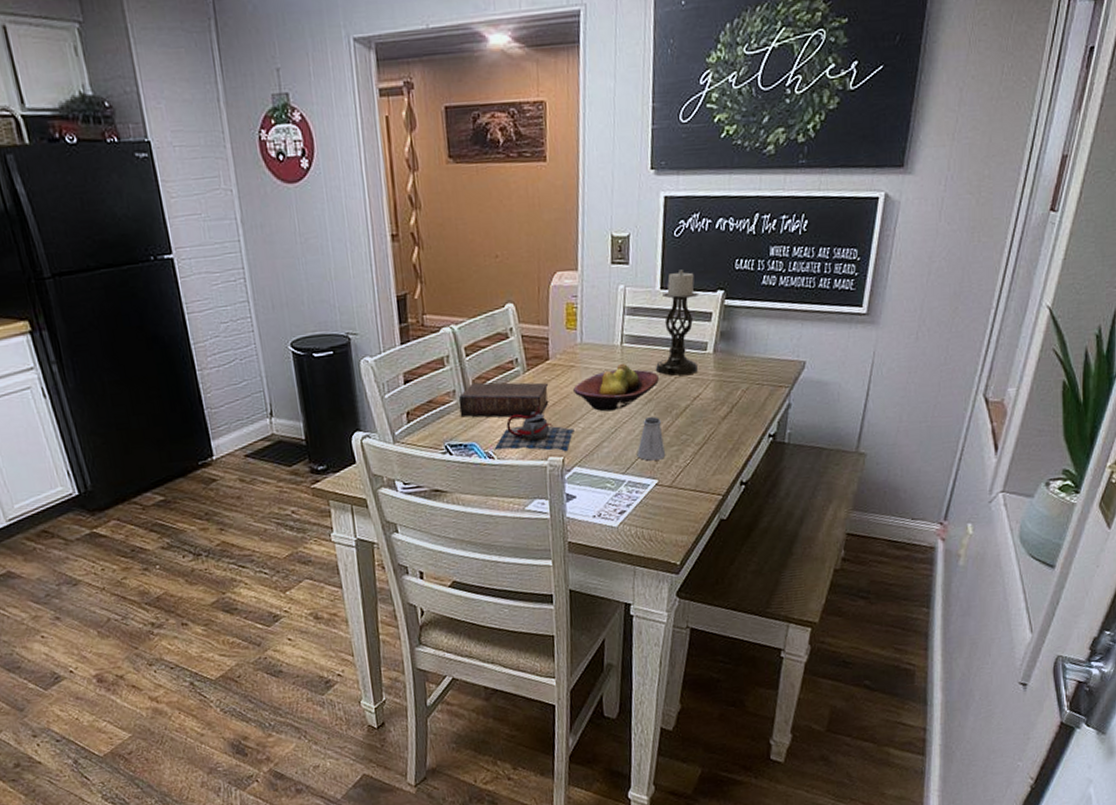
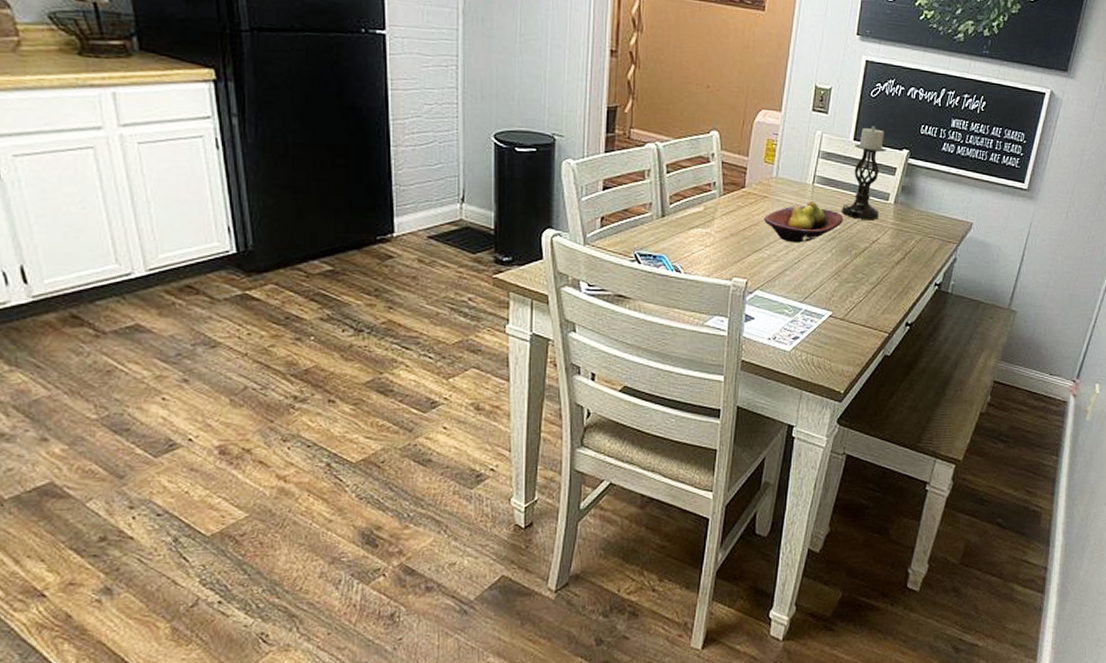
book: present [458,382,549,418] -> none [653,198,742,238]
teapot: present [494,407,574,452] -> none [682,229,760,275]
saltshaker: present [637,417,666,461] -> none [815,254,842,293]

